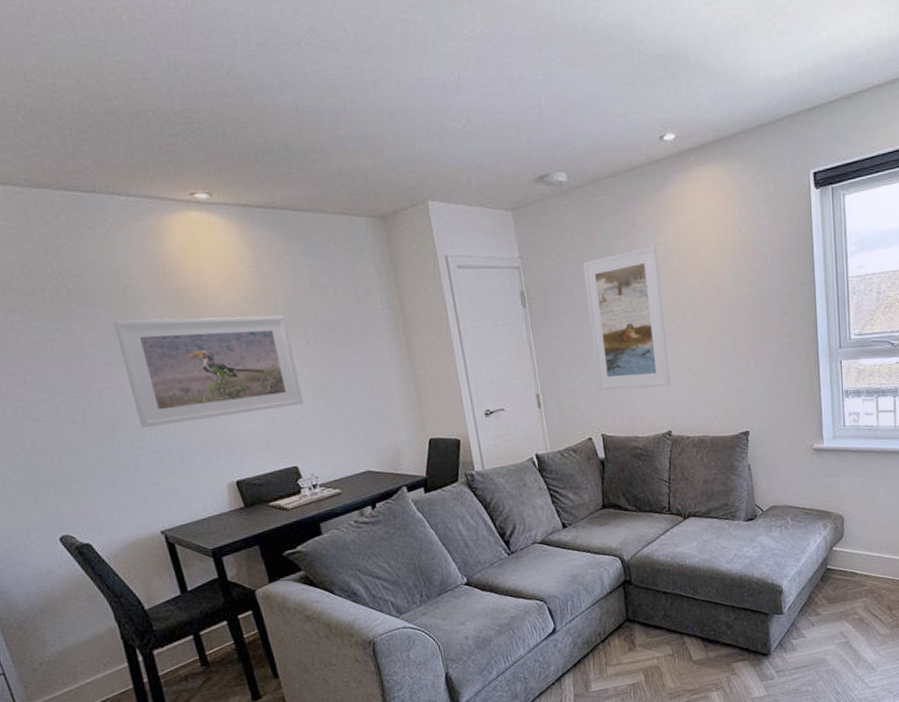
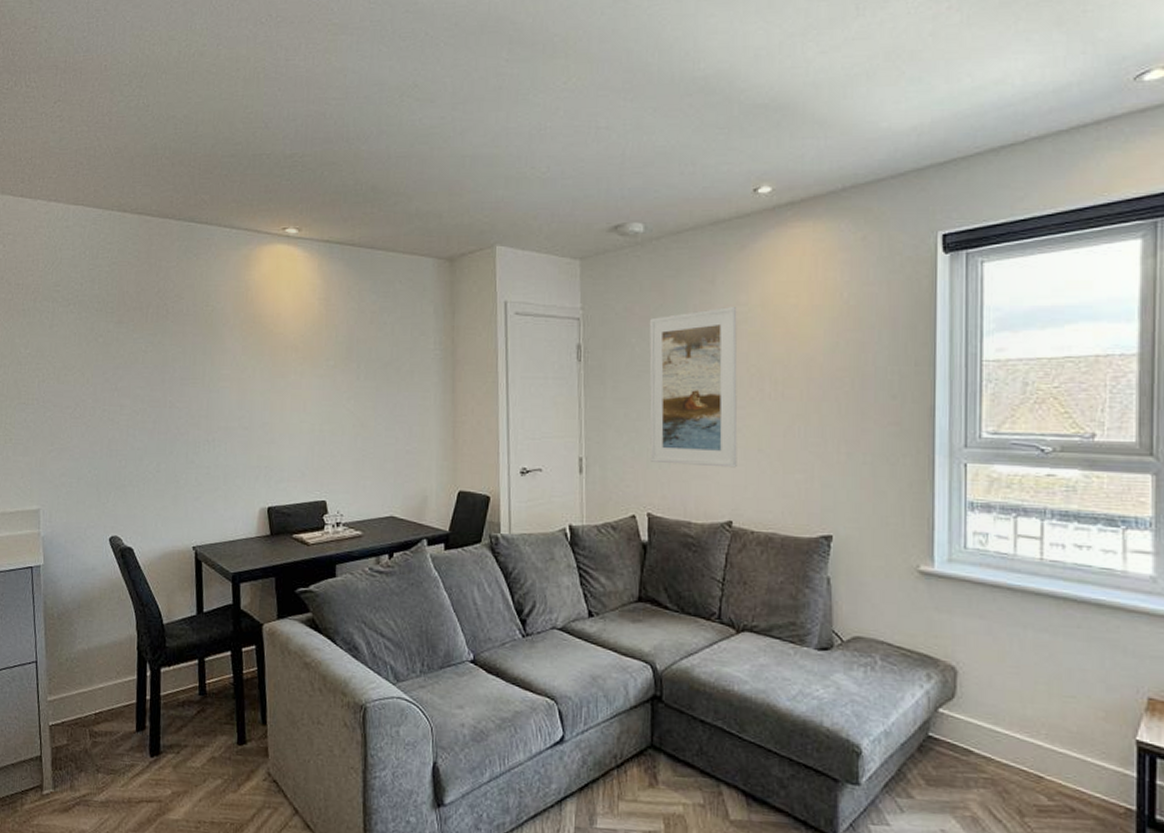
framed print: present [113,315,303,429] -> none [196,339,344,443]

